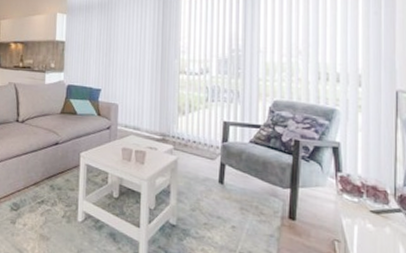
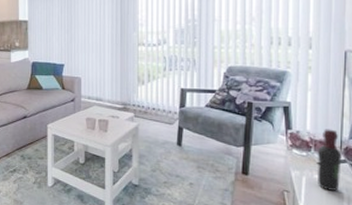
wine bottle: none [369,173,396,243] -> present [317,129,342,191]

